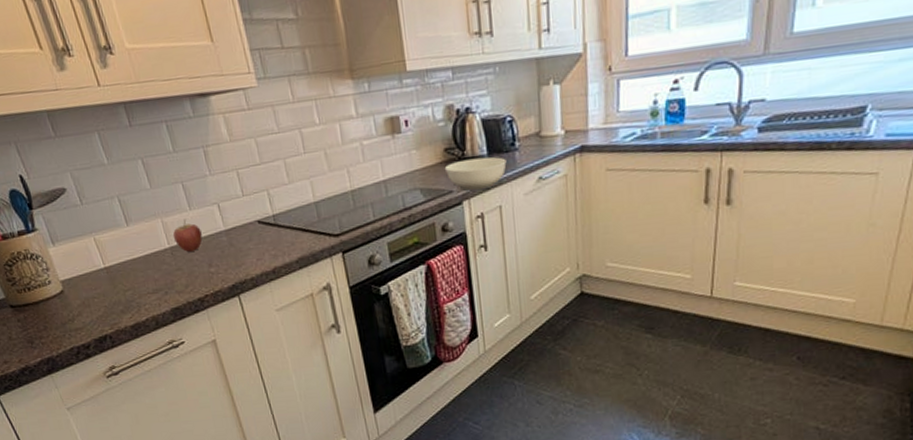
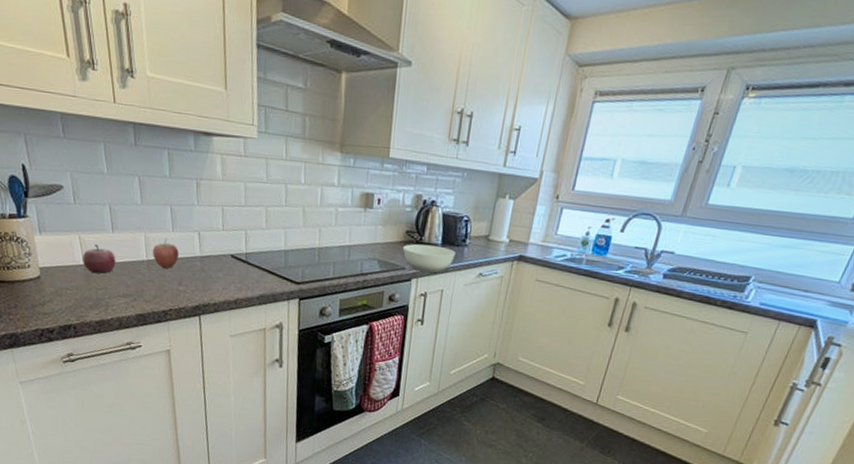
fruit: none [101,242,139,274] -> present [82,244,116,274]

